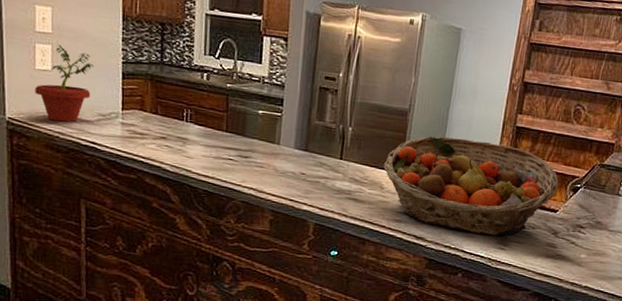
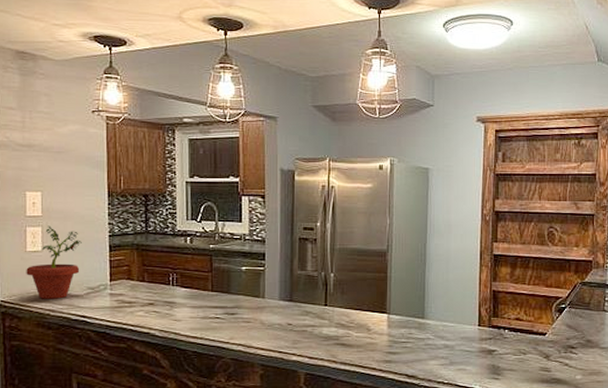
fruit basket: present [383,136,559,236] -> none [368,272,543,366]

